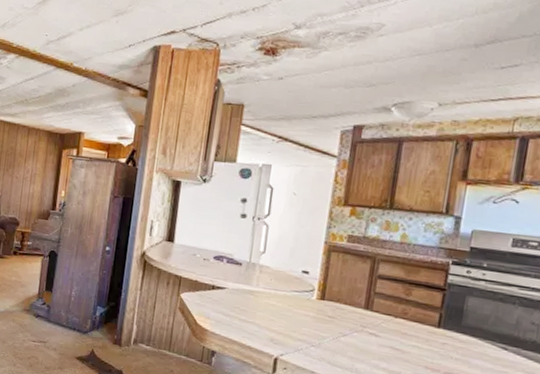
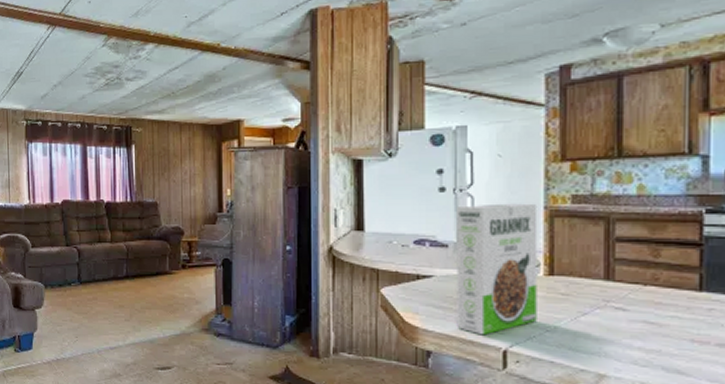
cereal box: none [239,232,320,344] -> present [456,203,538,336]

